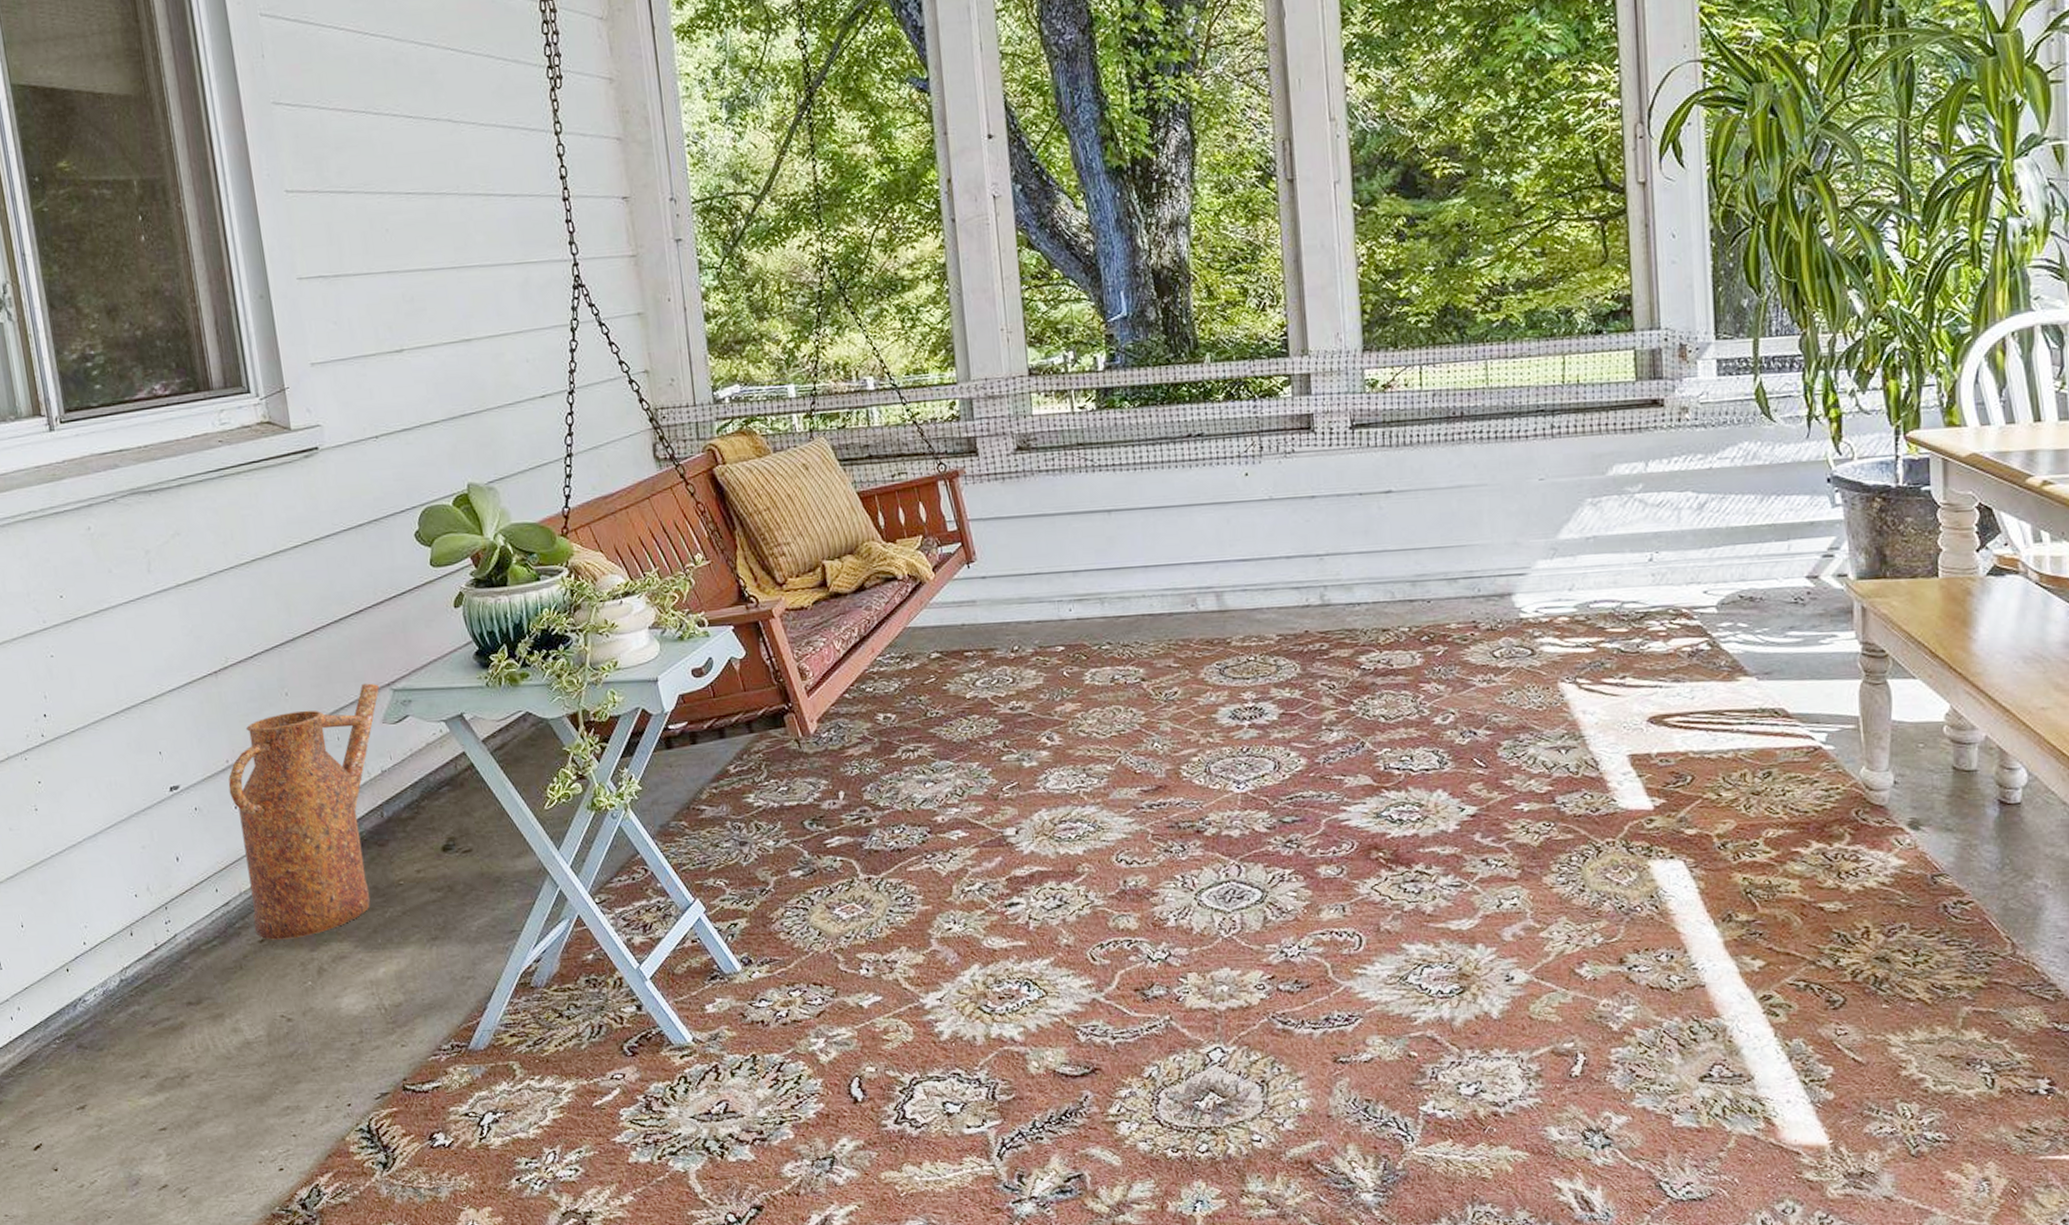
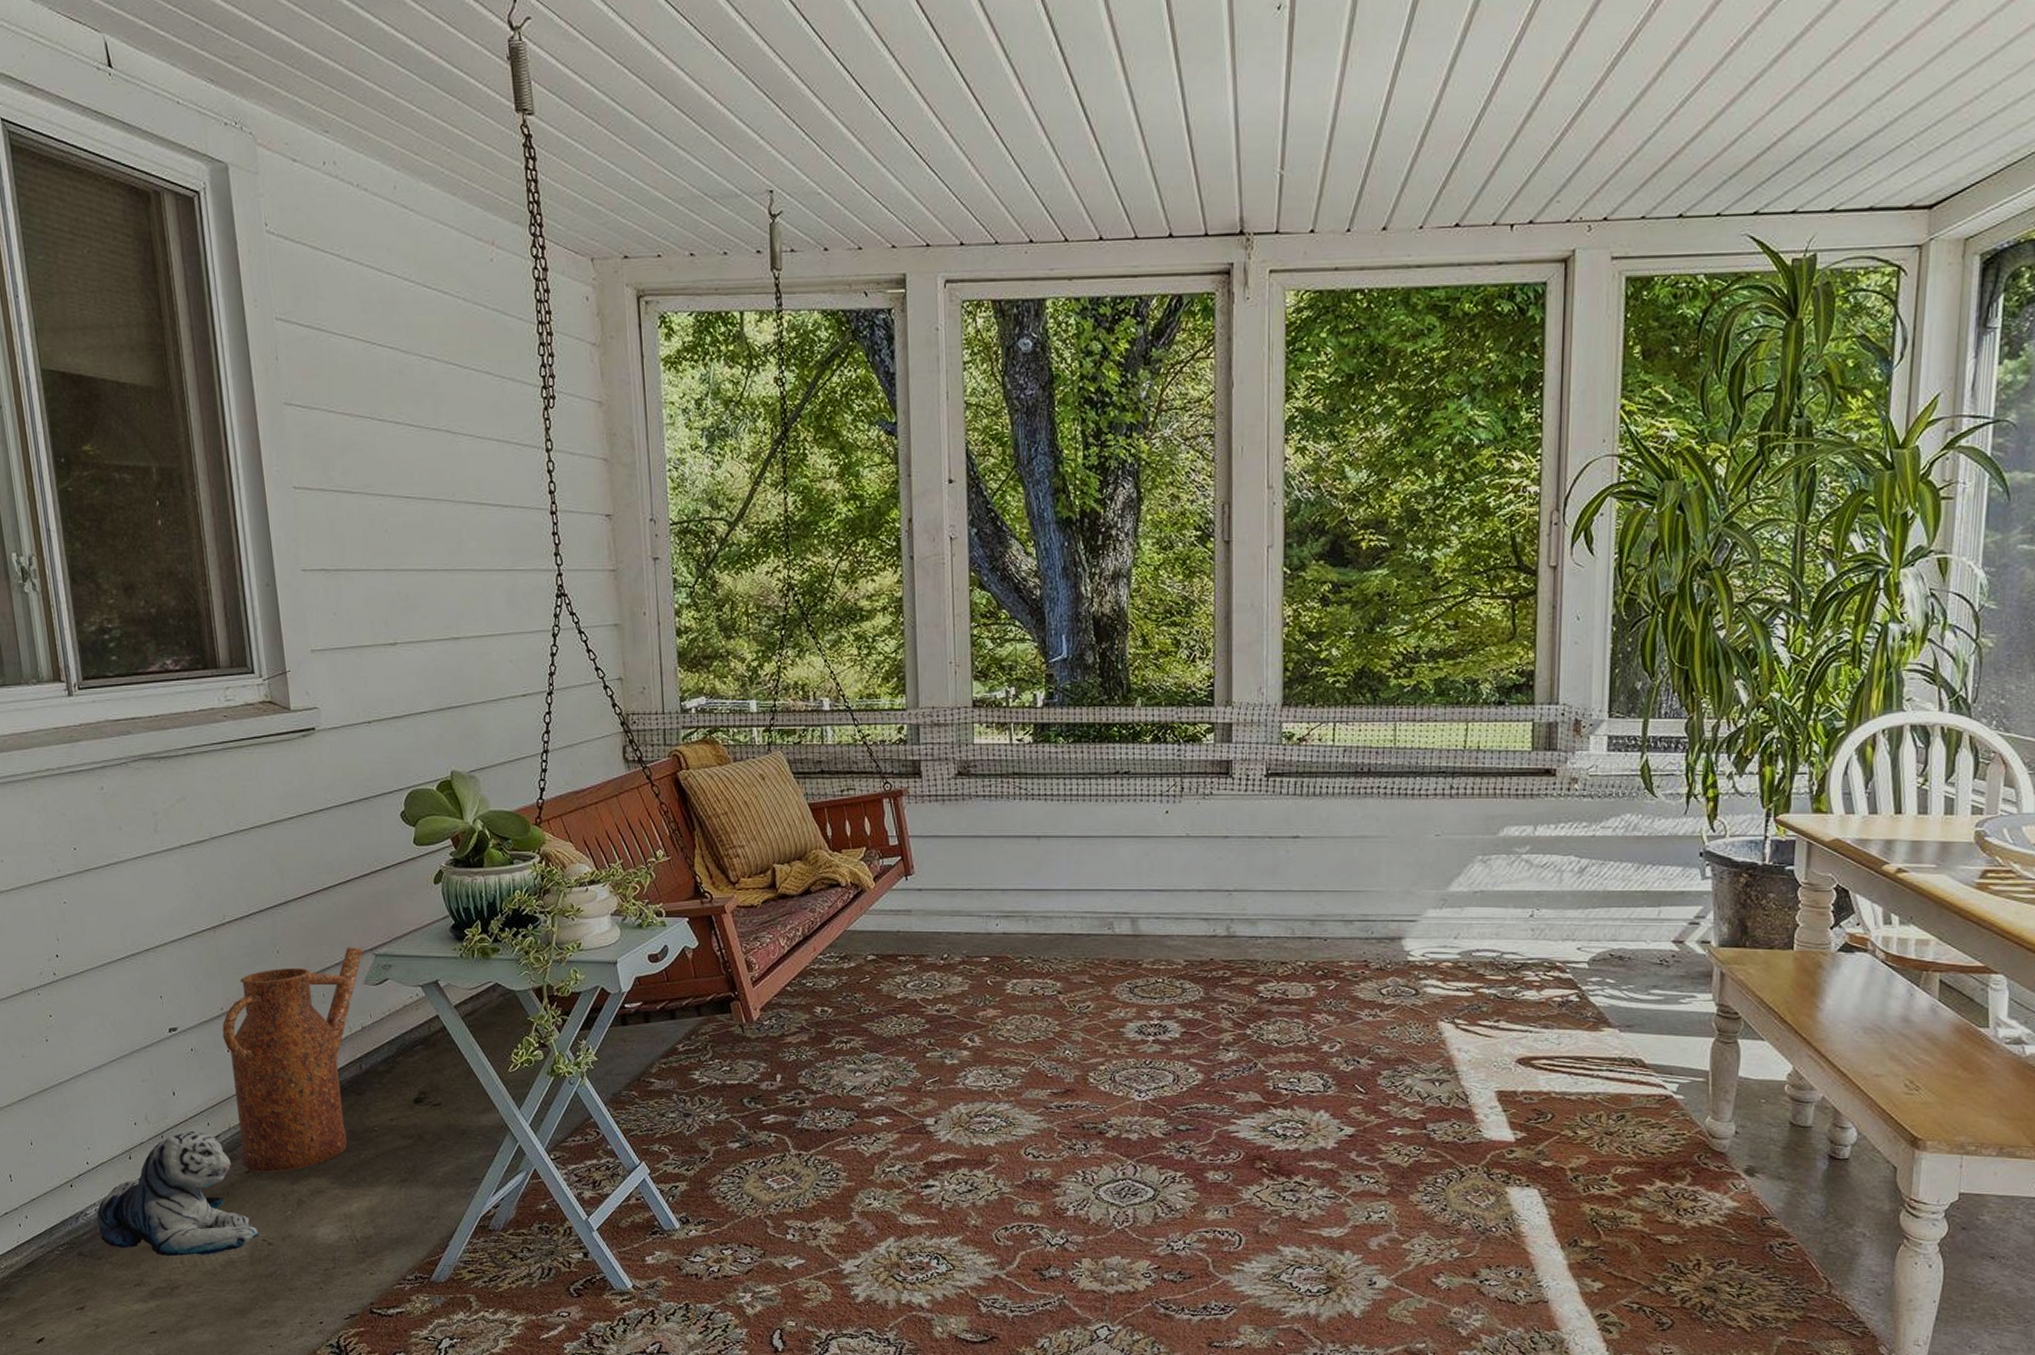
plush toy: none [96,899,277,1042] -> present [96,1131,259,1257]

